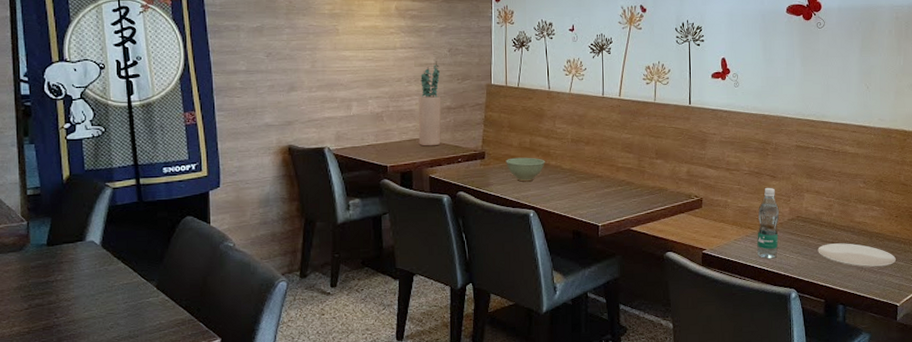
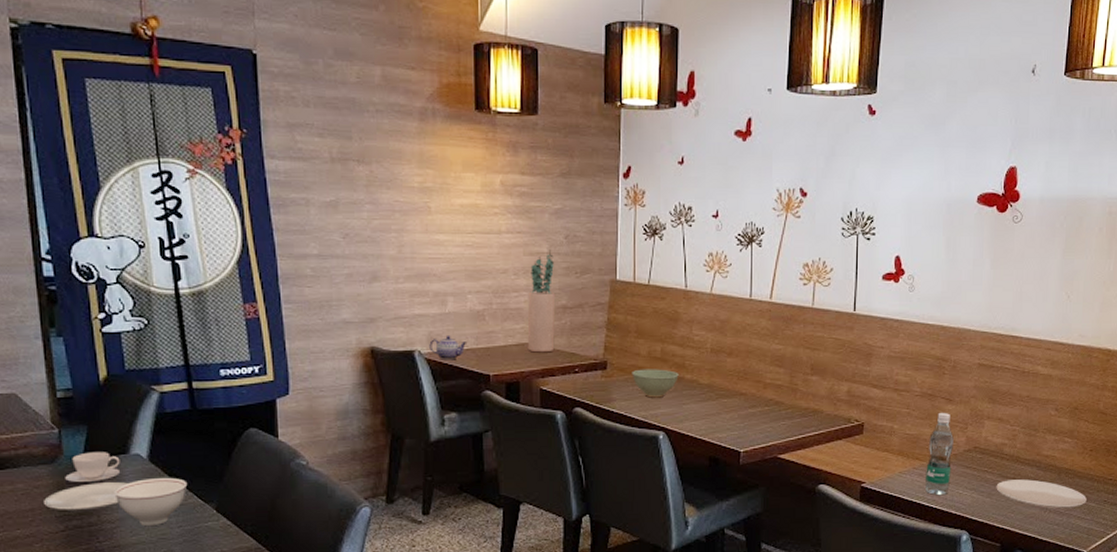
plate: none [12,265,83,291] -> present [44,482,128,510]
teacup: none [31,240,78,266] -> present [65,452,121,482]
bowl: none [70,260,133,304] -> present [112,477,188,527]
teapot: none [337,133,369,155] -> present [429,334,468,360]

